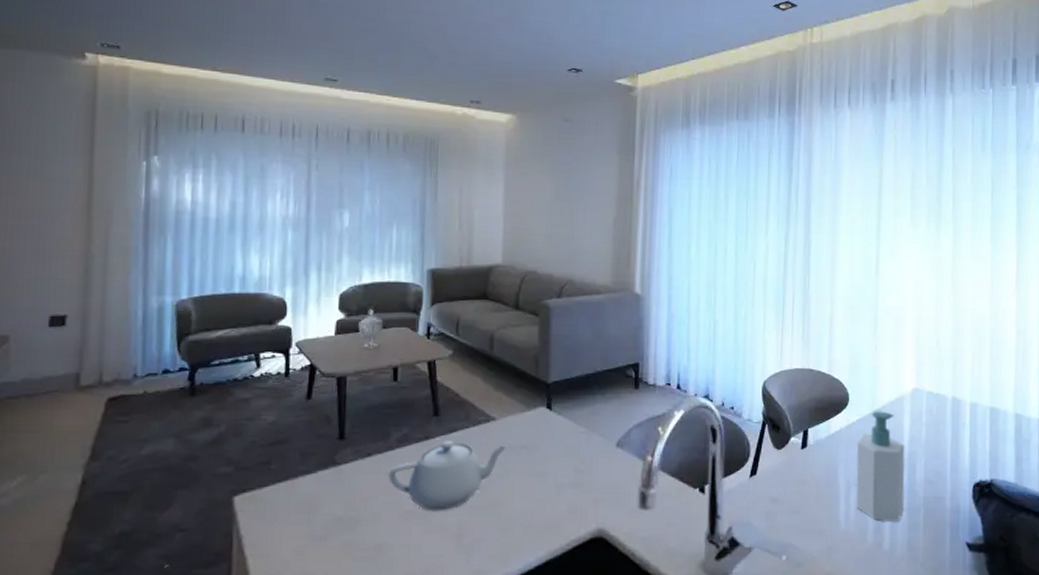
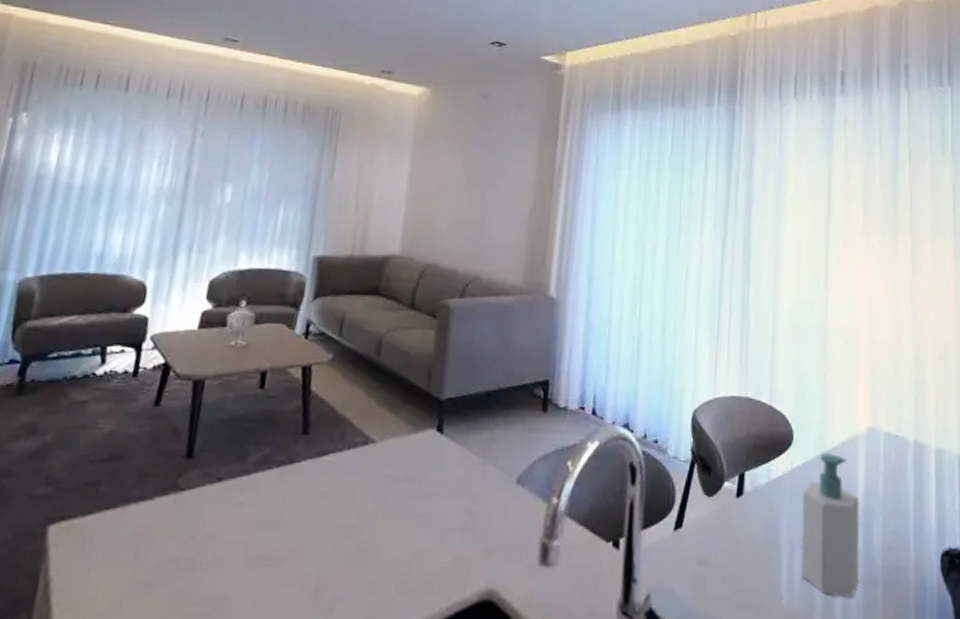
teapot: present [388,440,508,512] -> none [239,464,387,557]

